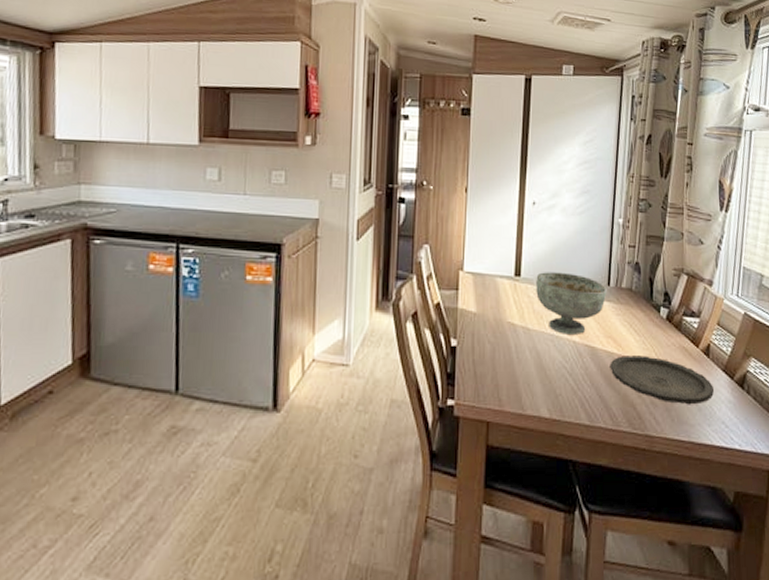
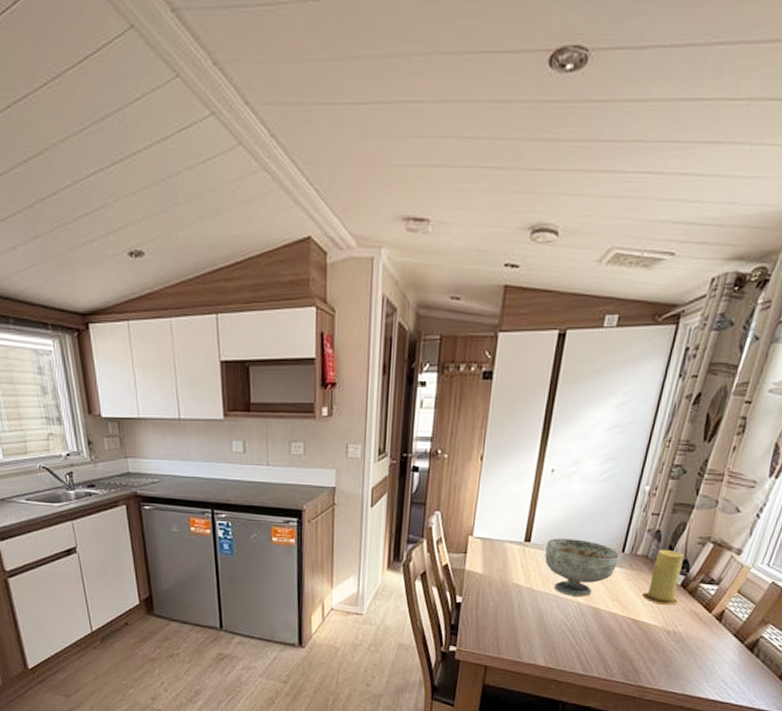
plate: present [610,356,714,405] -> none [611,617,720,664]
candle: none [633,281,668,341] -> present [642,549,684,605]

